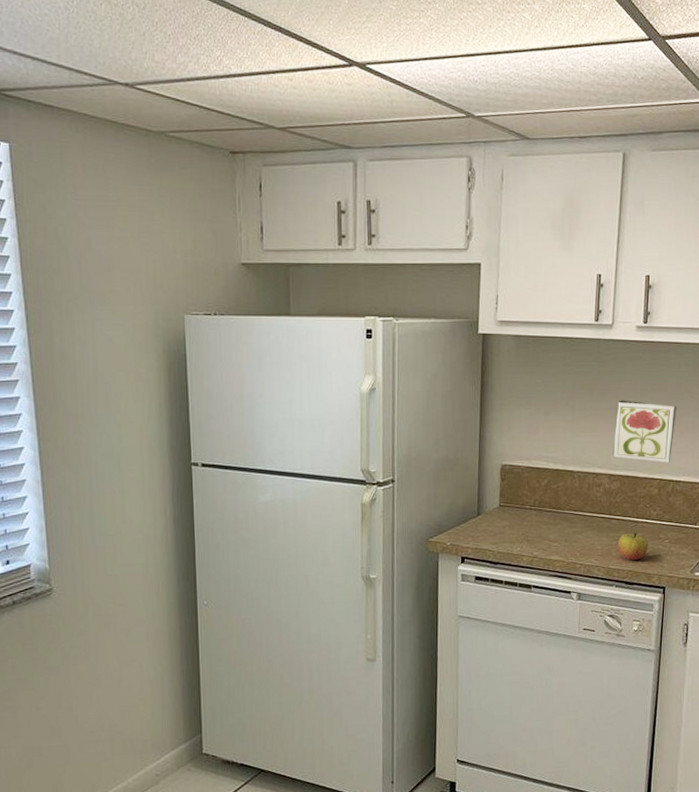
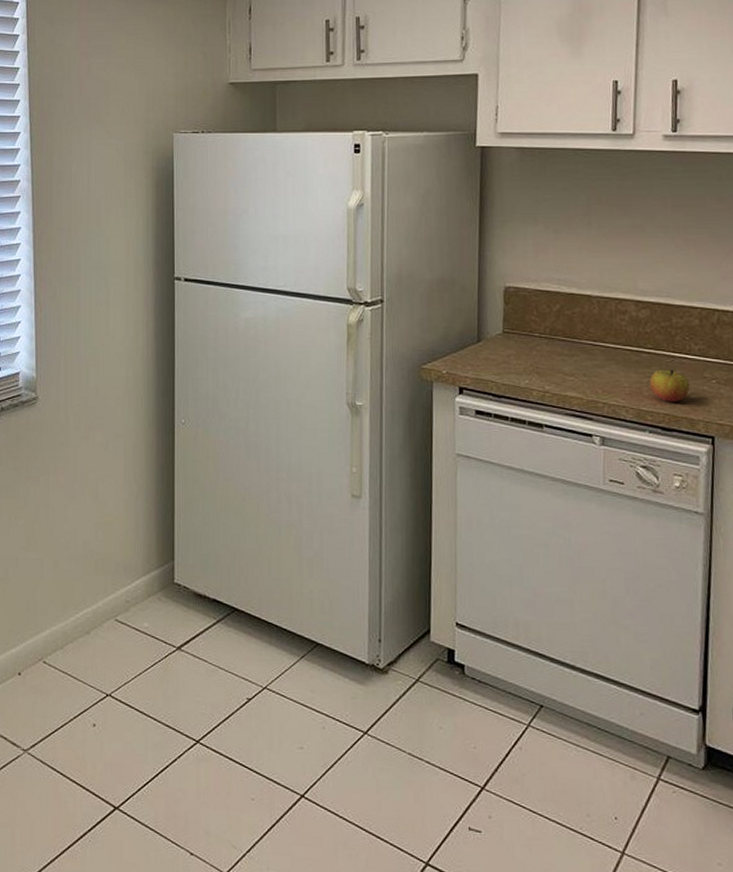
decorative tile: present [612,400,676,463] -> none [639,217,719,289]

